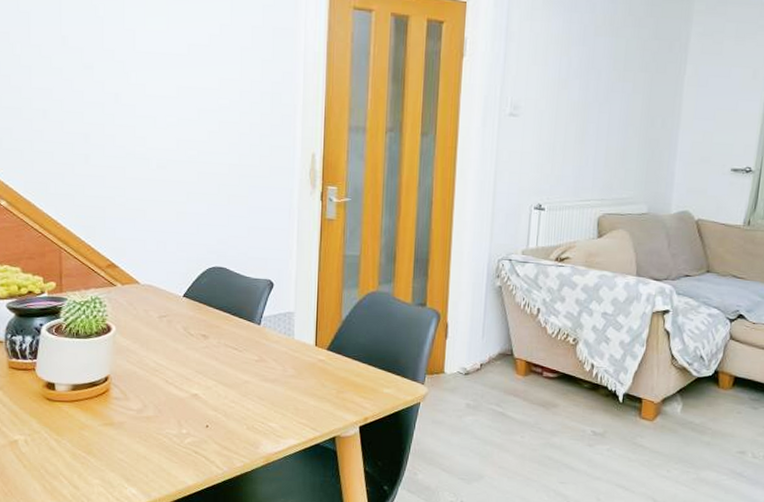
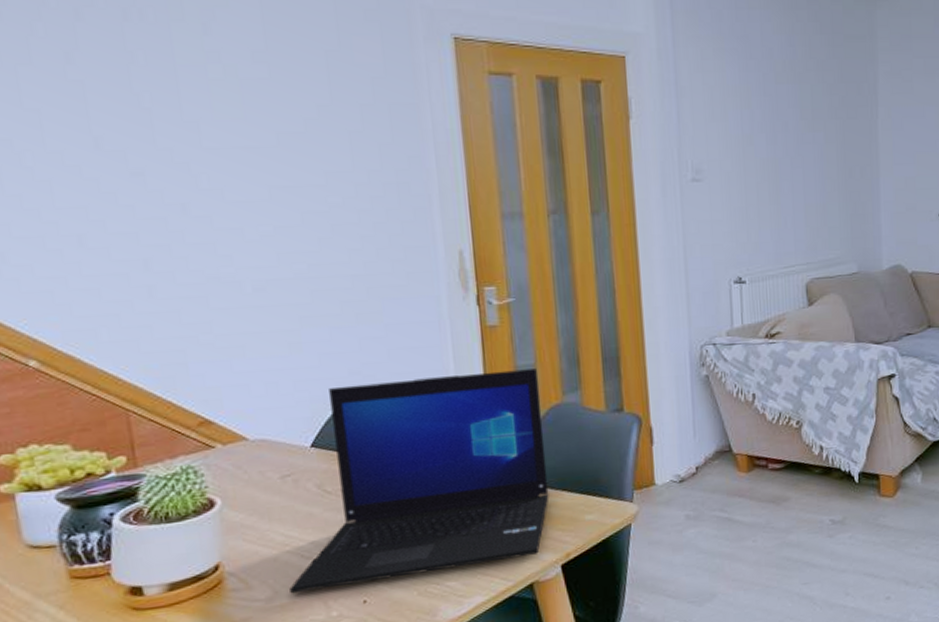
laptop: none [155,252,361,414] -> present [289,368,549,594]

